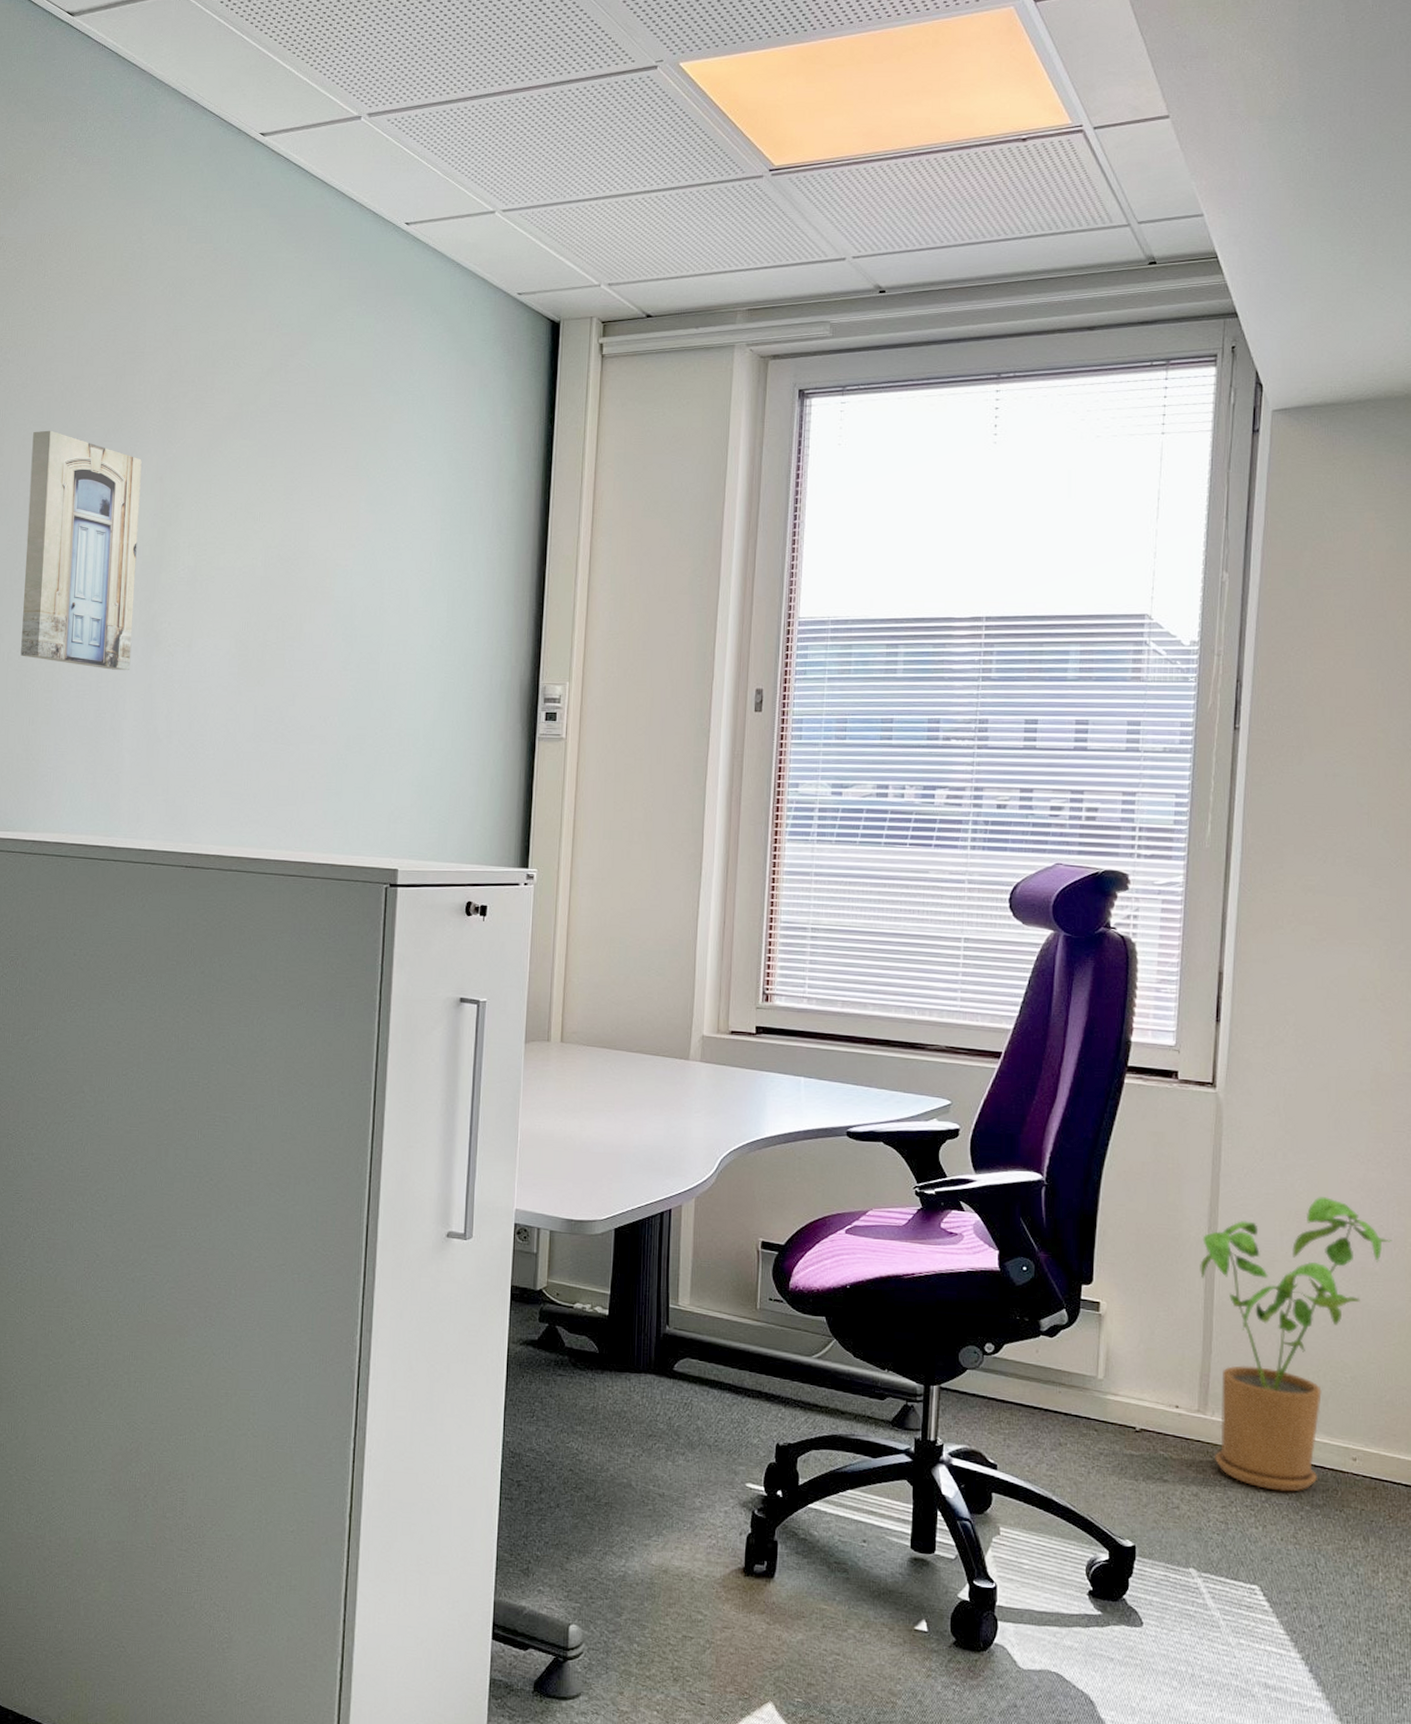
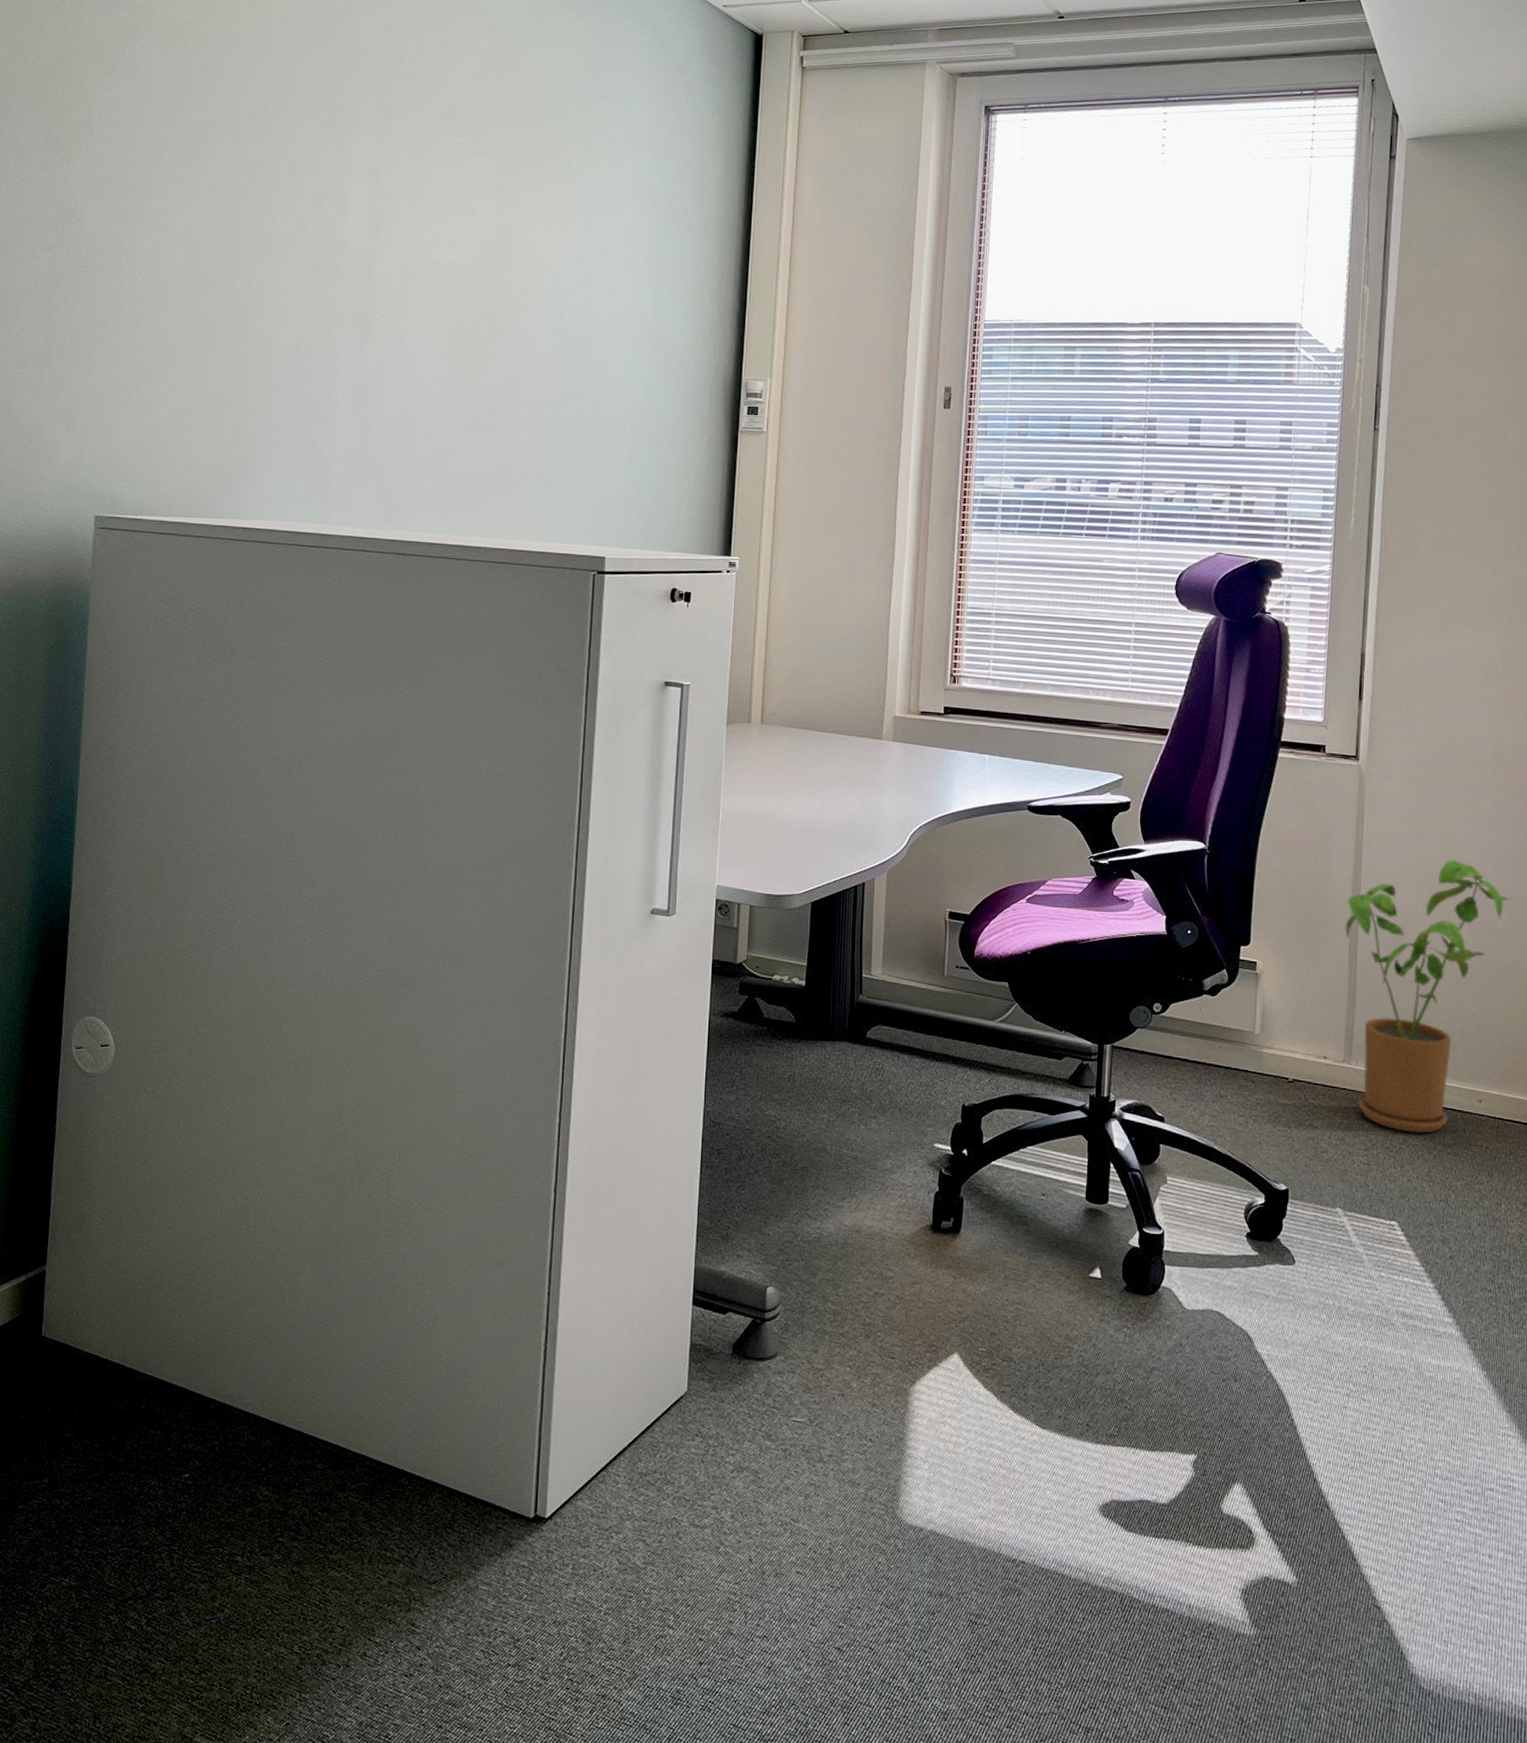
wall art: present [21,430,142,670] -> none [233,122,356,360]

